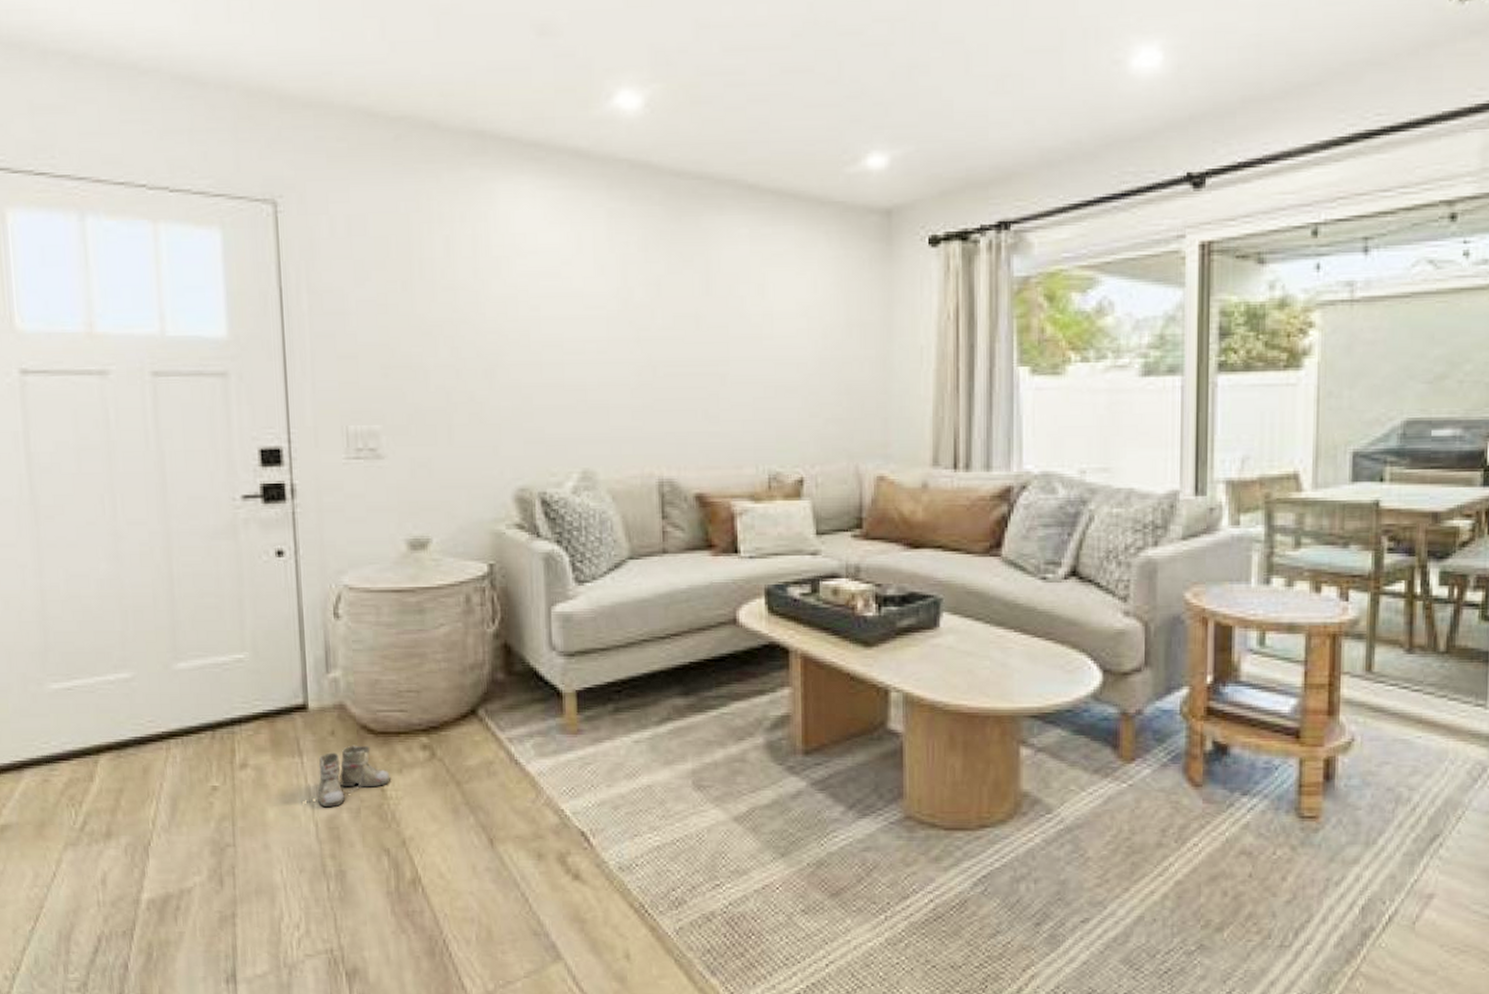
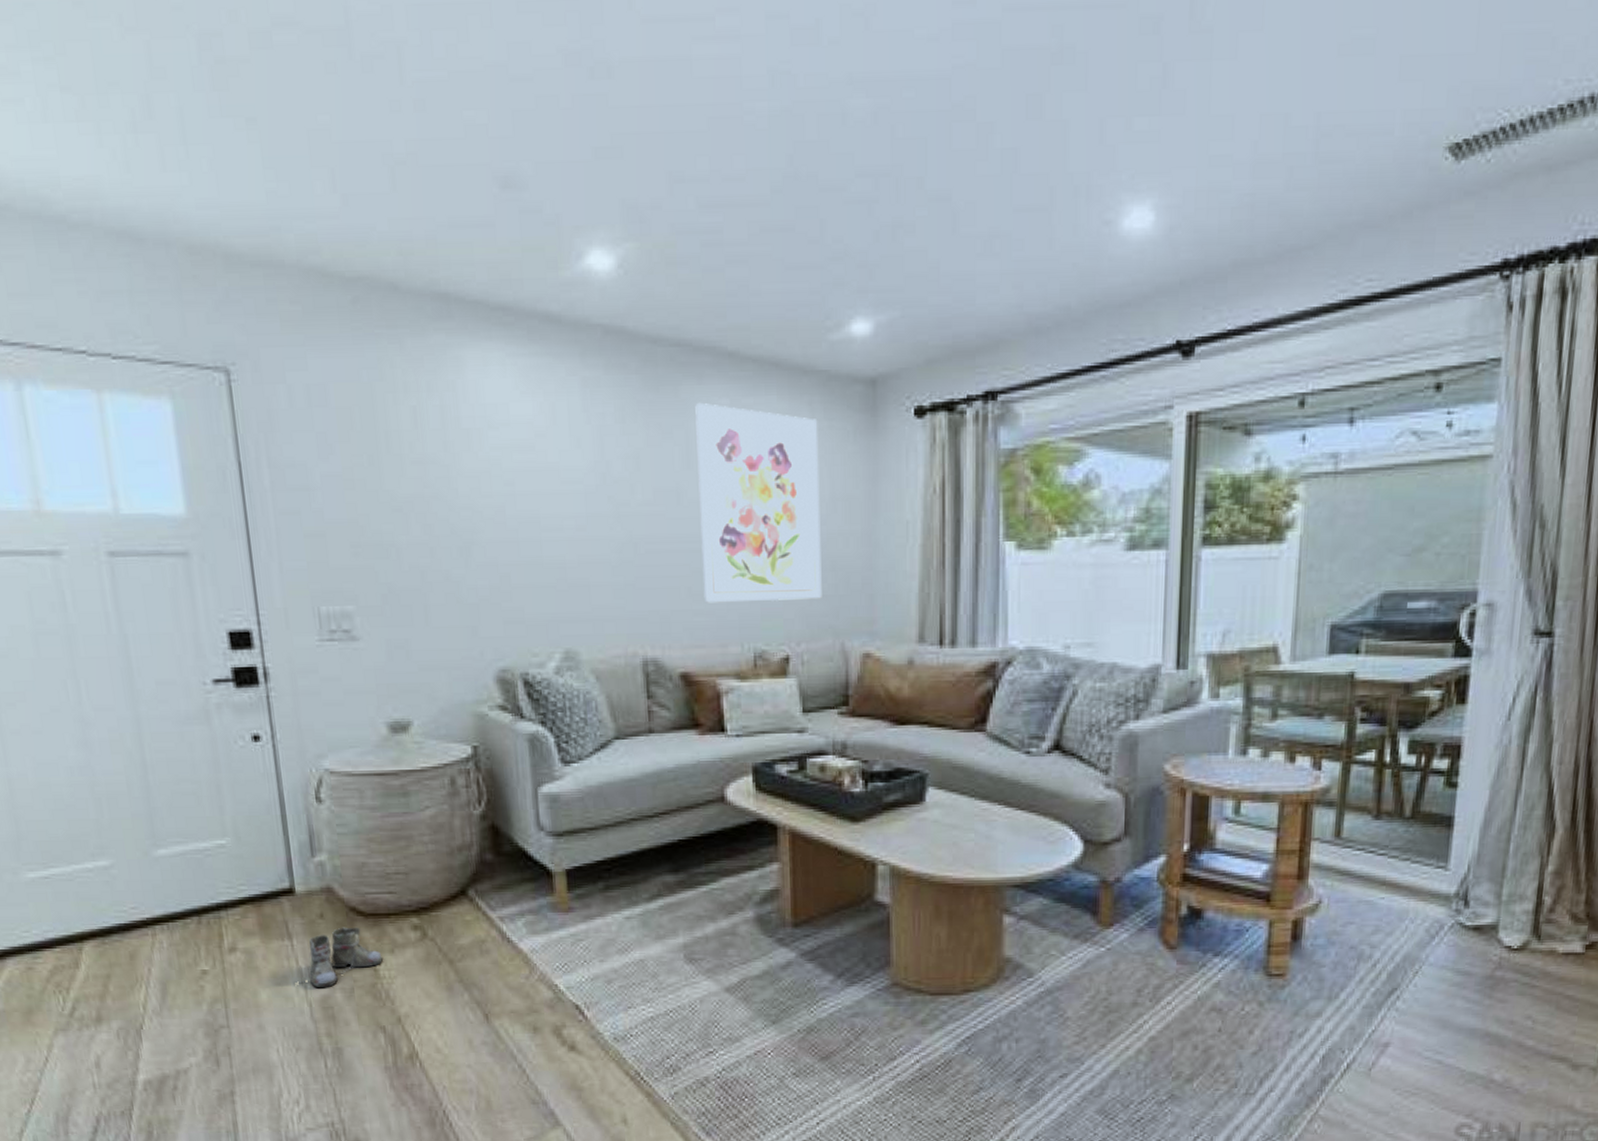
wall art: none [715,232,837,425] -> present [695,402,822,603]

